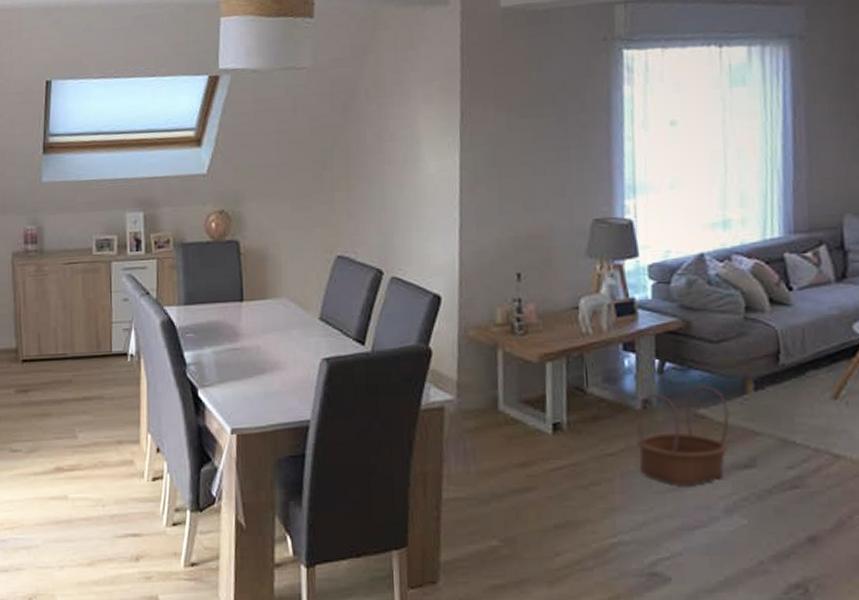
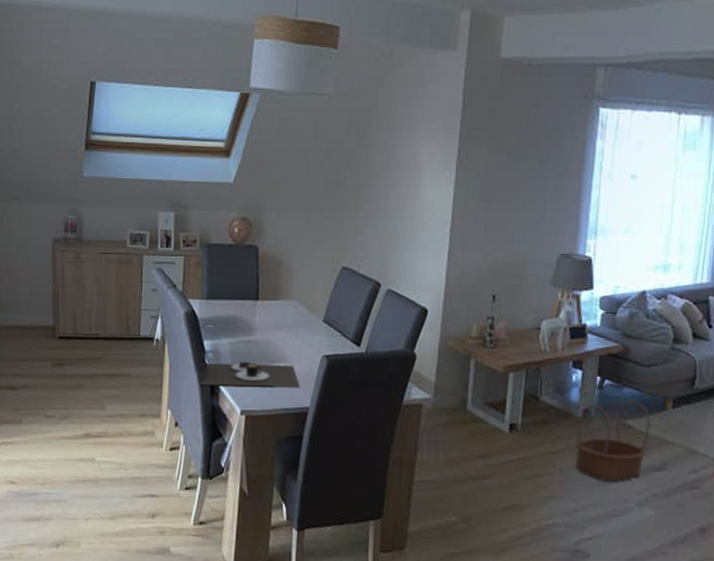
place setting: none [181,372,298,404] -> present [199,361,300,388]

